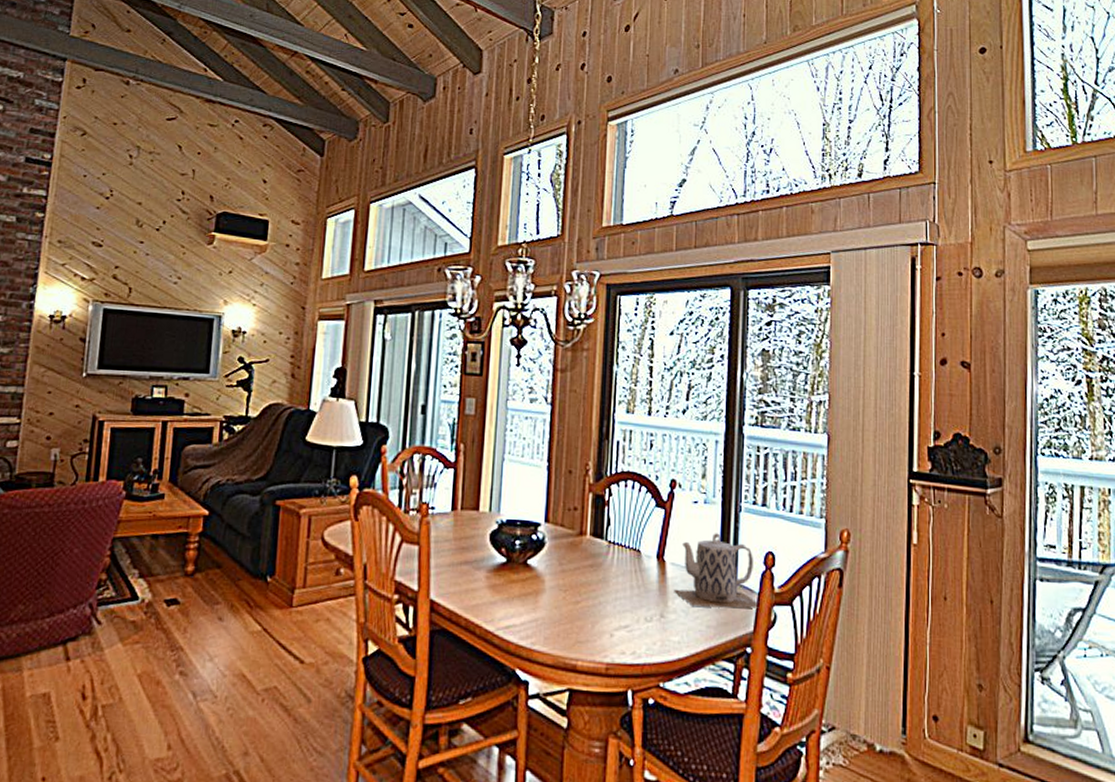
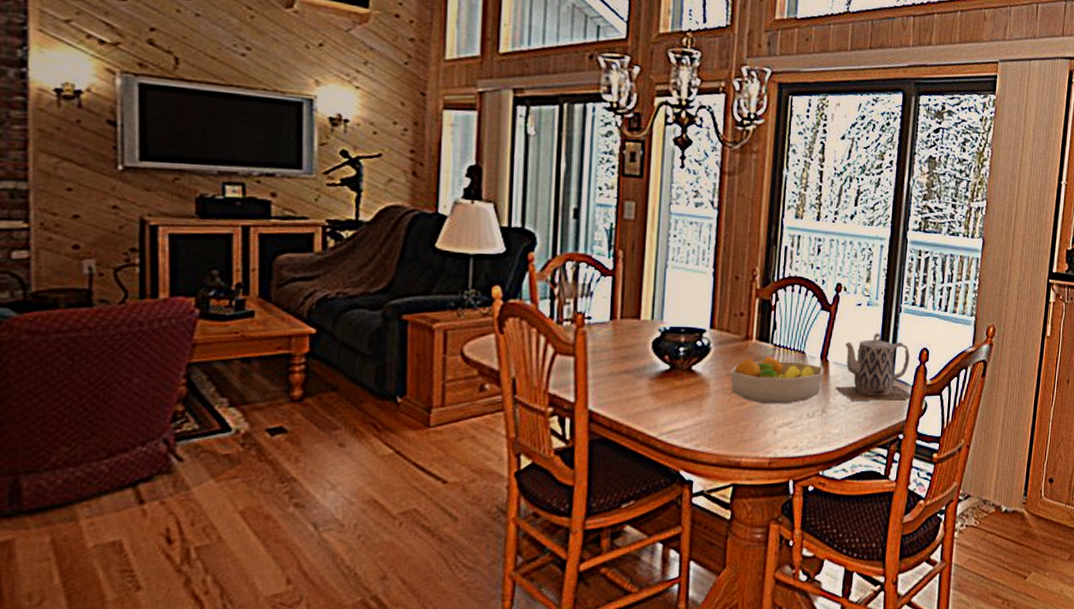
fruit bowl: none [564,553,662,606] -> present [729,356,825,404]

